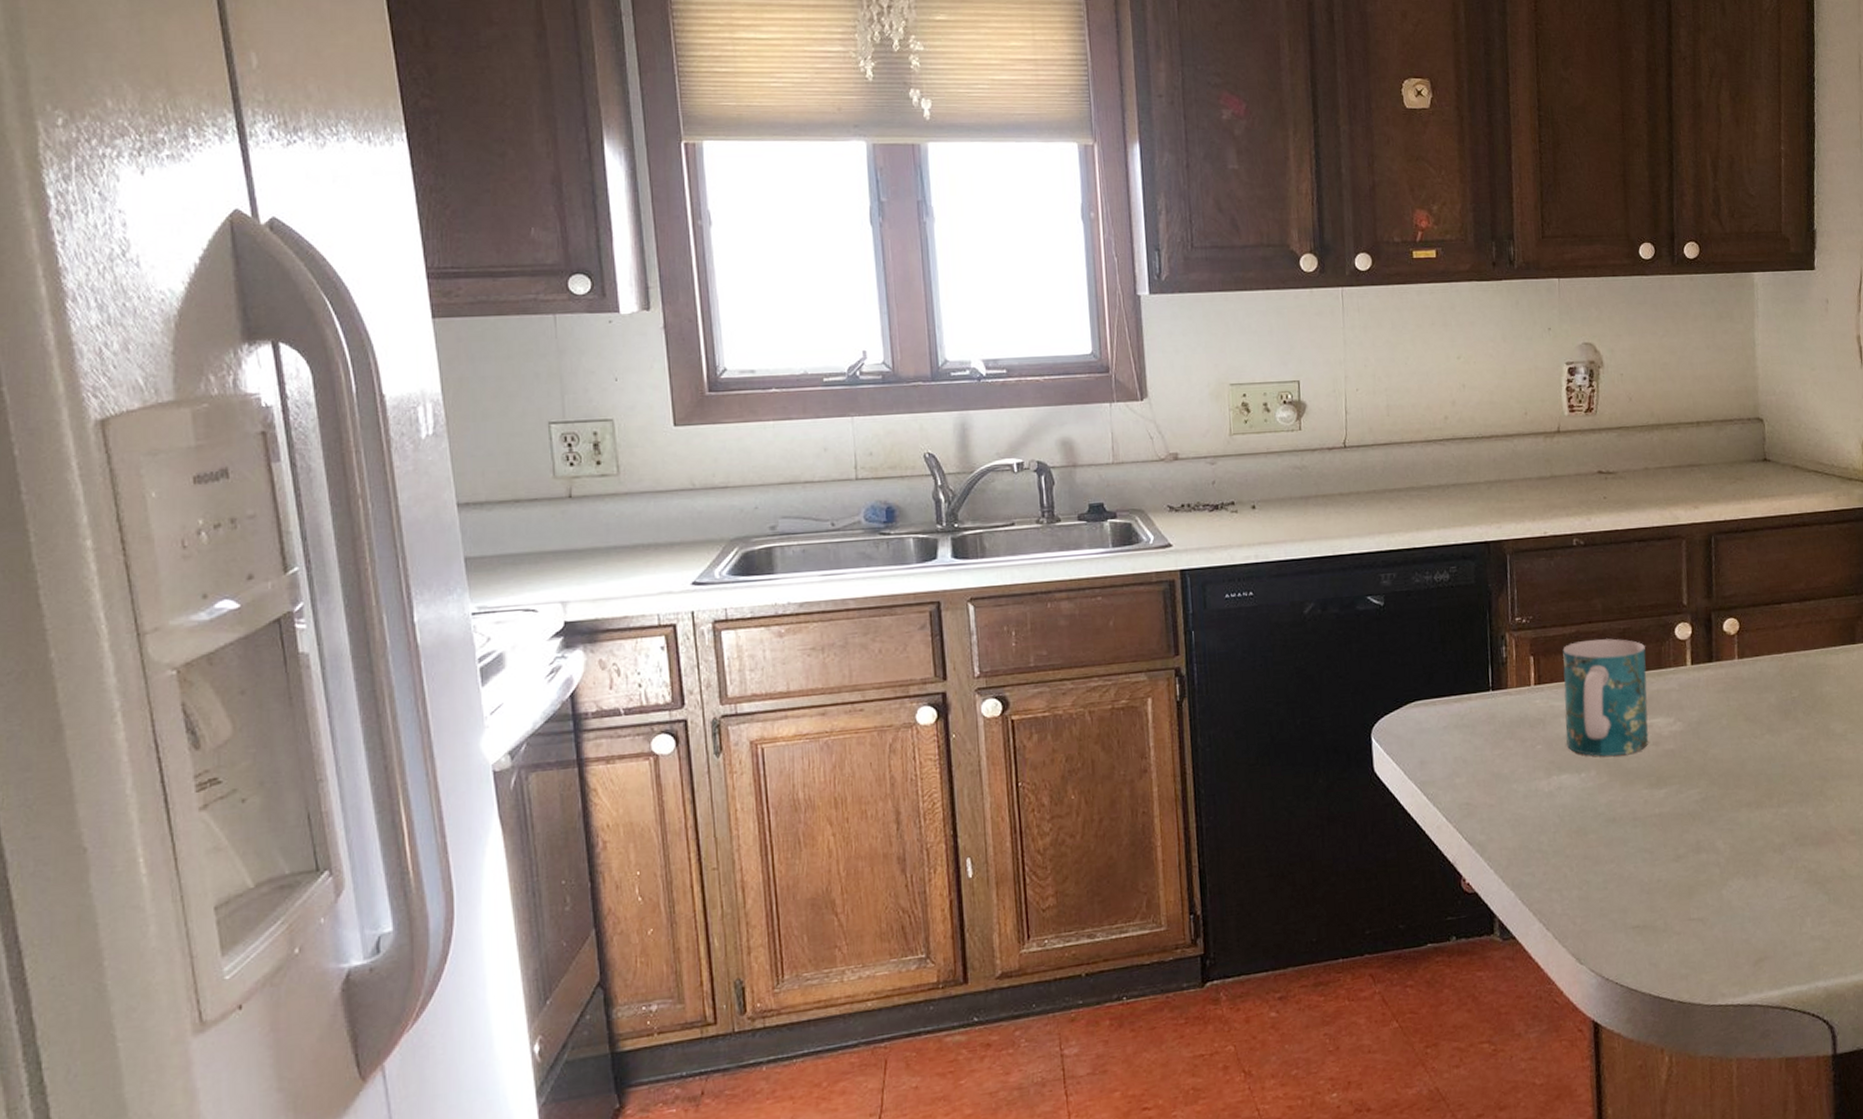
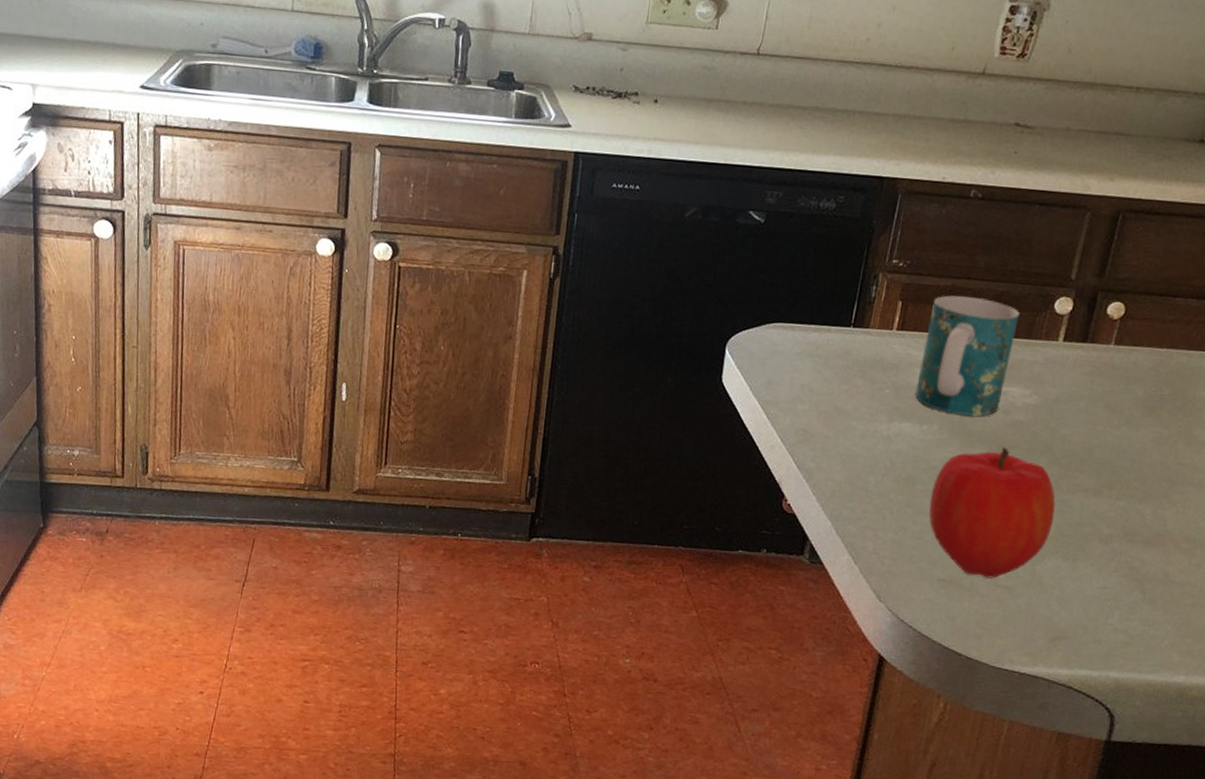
fruit: none [1604,778,1727,915] -> present [929,447,1056,579]

